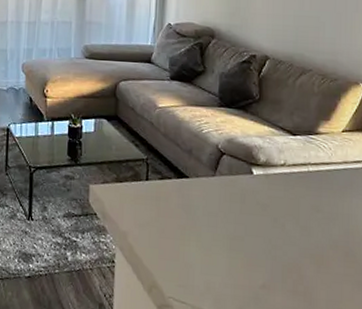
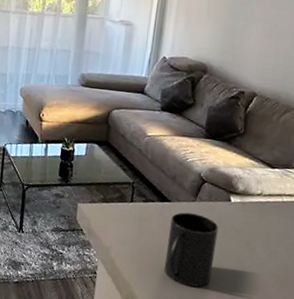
mug: none [187,188,243,272] -> present [164,212,219,287]

